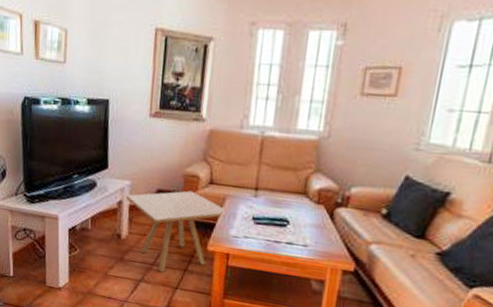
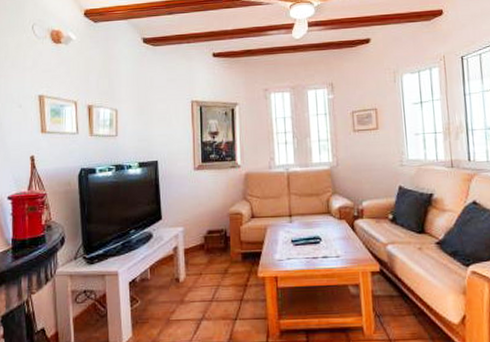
side table: present [126,190,225,273] -> none [180,227,268,307]

